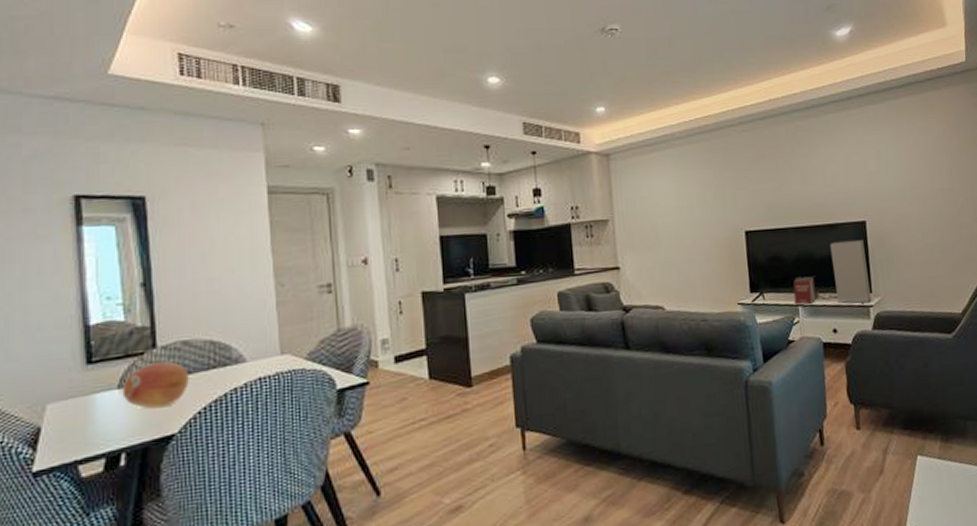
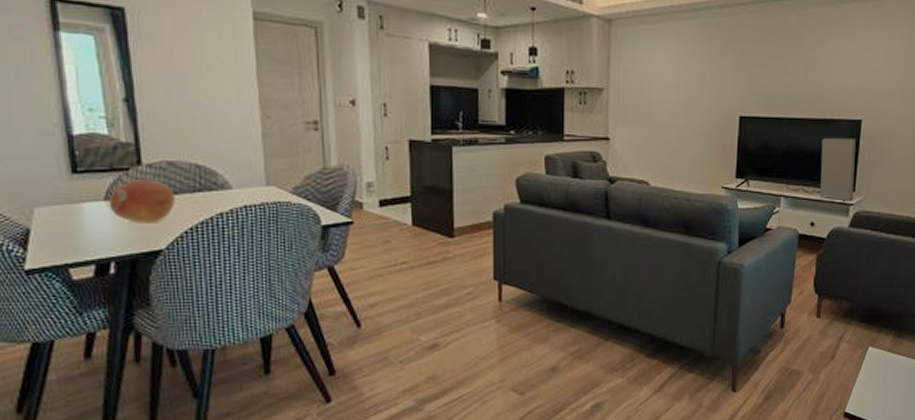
books: present [793,276,820,305] -> none [777,168,803,197]

